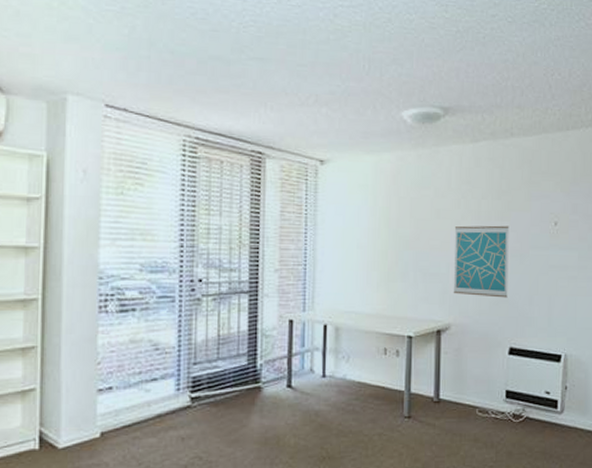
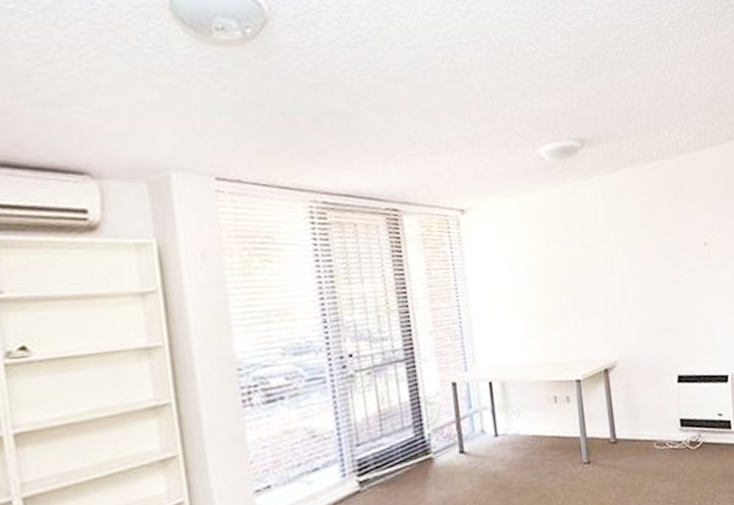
wall art: present [453,225,509,298] -> none [607,252,669,330]

